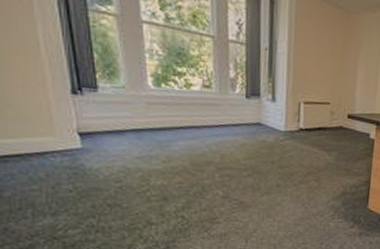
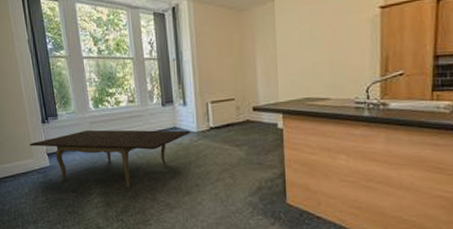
dining table: none [49,110,278,183] -> present [29,129,191,188]

